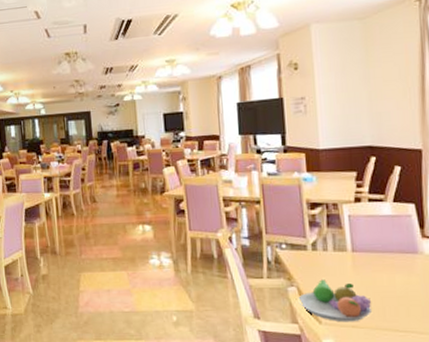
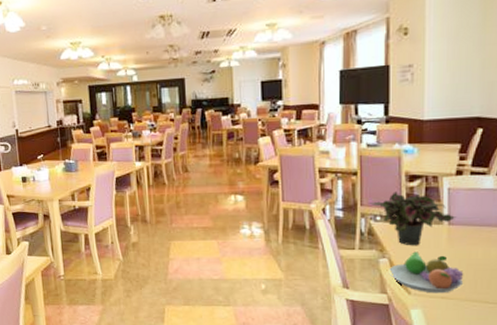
potted plant: none [274,219,359,274] -> present [369,191,457,246]

